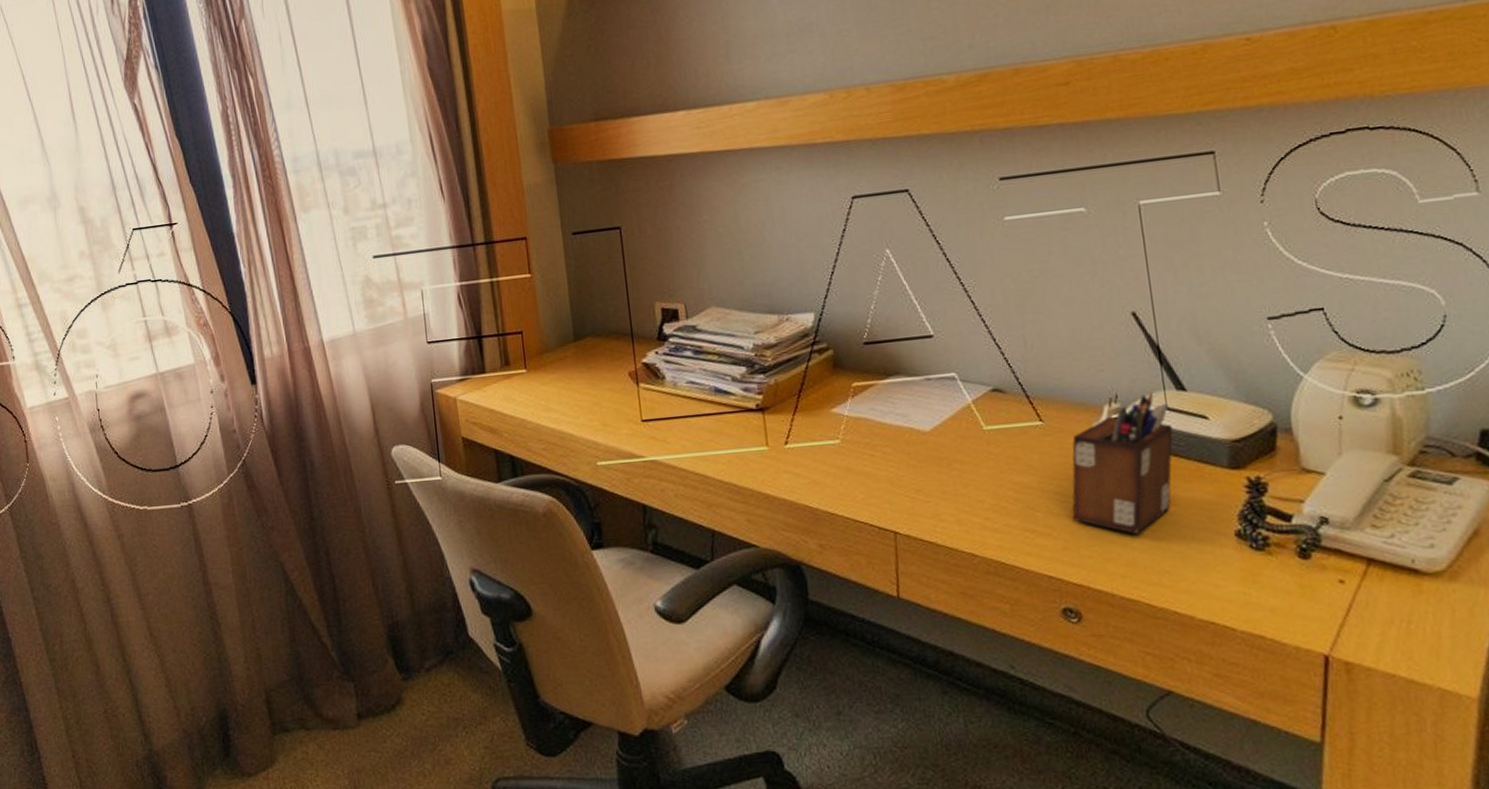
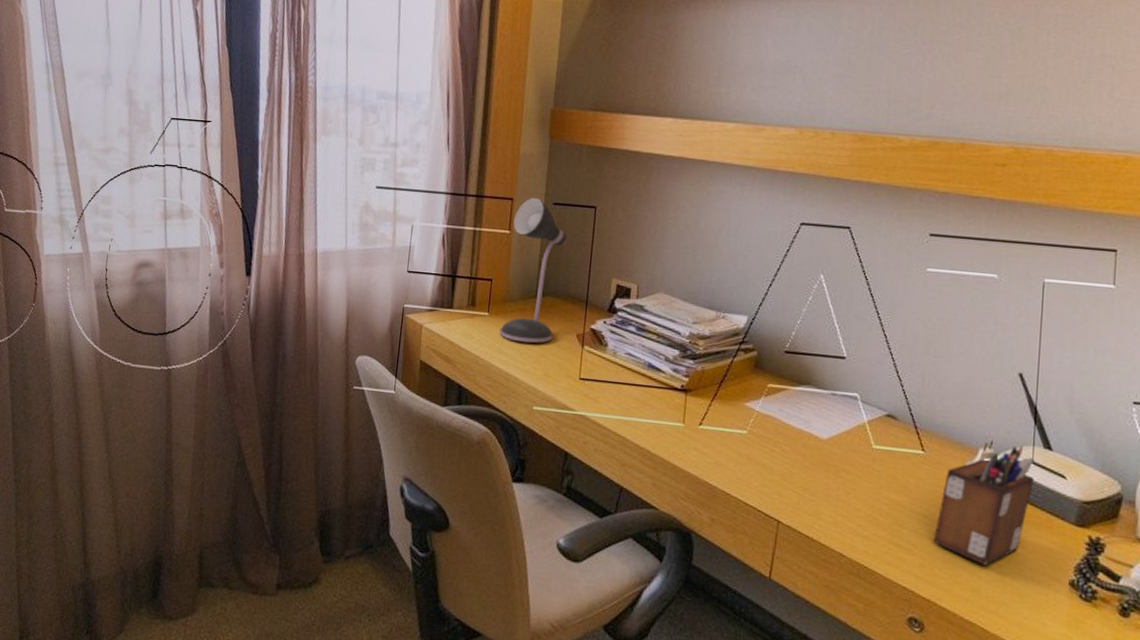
desk lamp: none [532,231,603,394] -> present [499,198,567,343]

